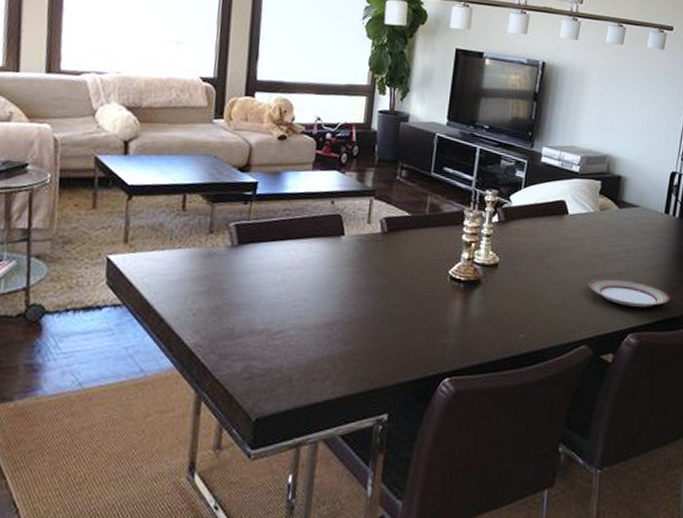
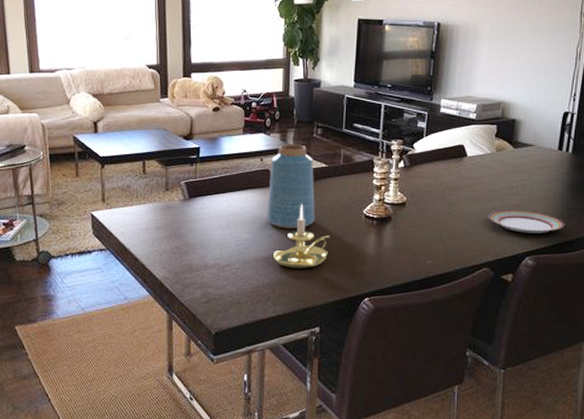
vase: none [333,185,394,289] -> present [267,144,315,229]
candle holder: none [337,259,409,339] -> present [272,204,330,268]

